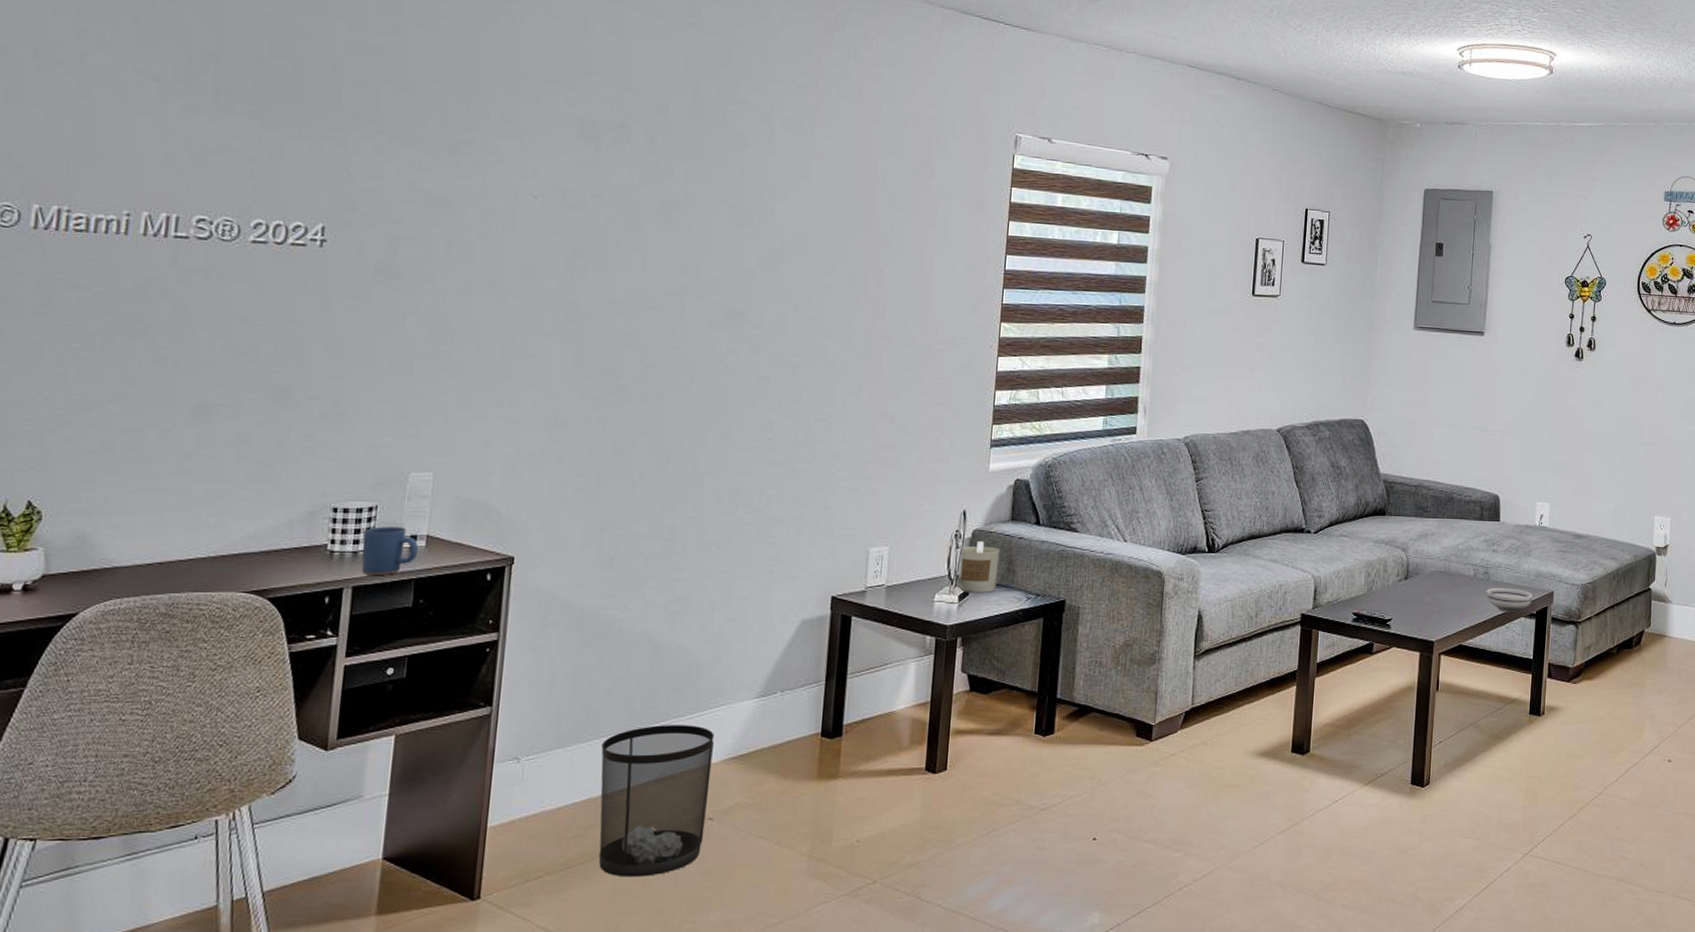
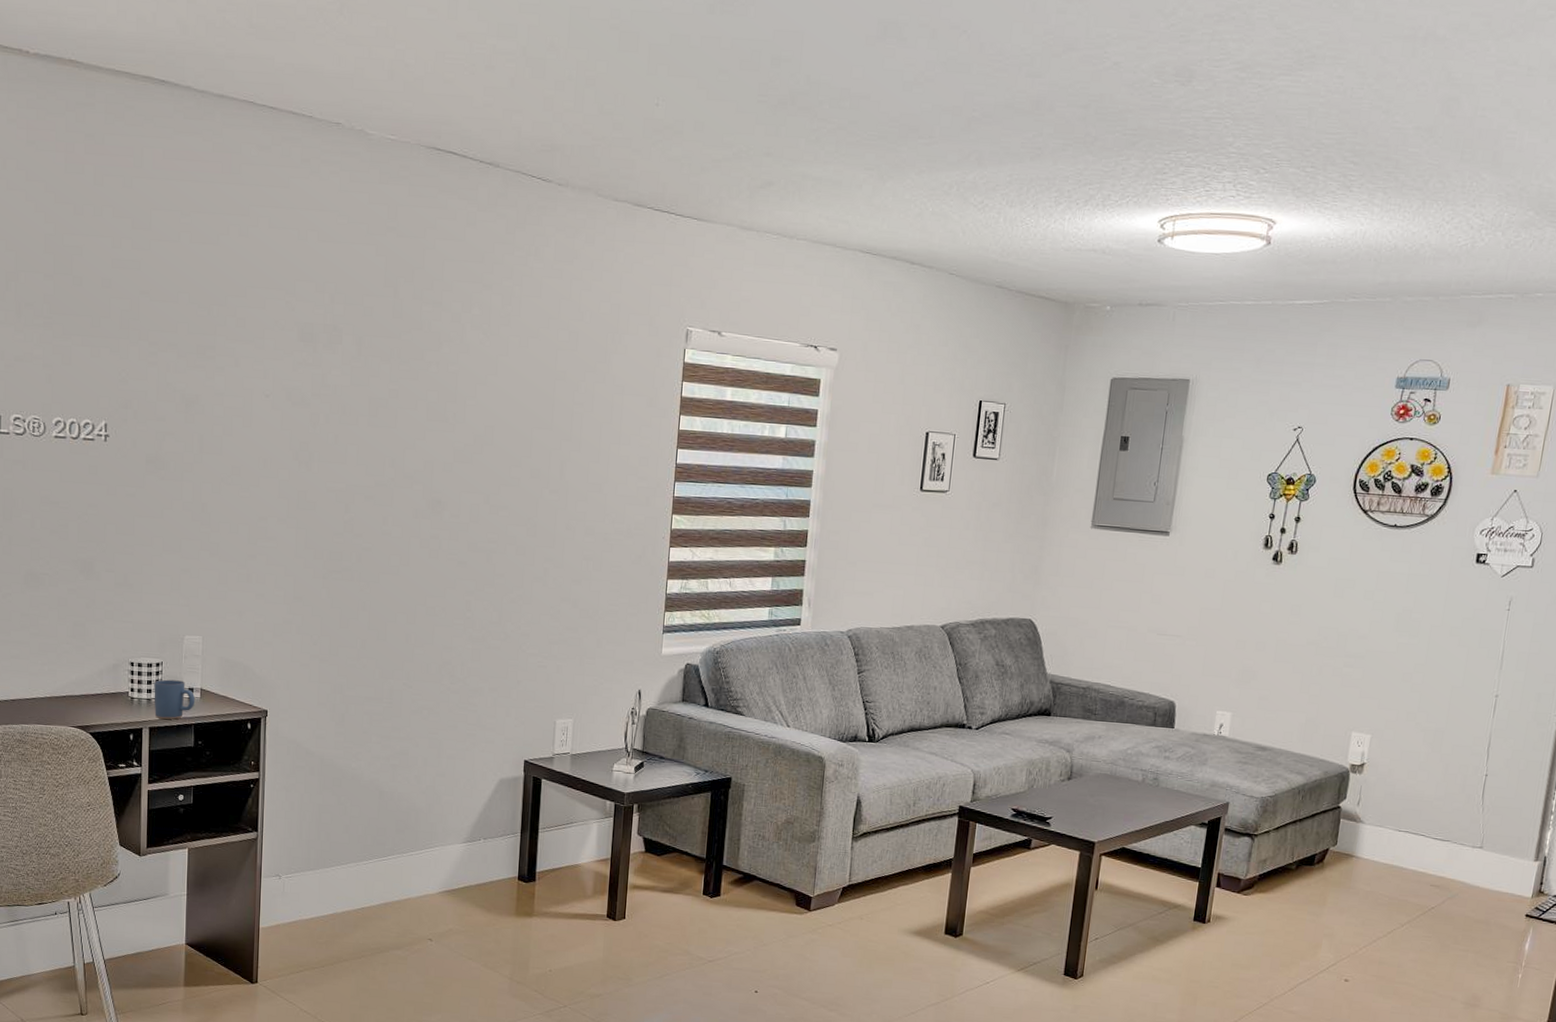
waste bin: present [598,725,714,877] -> none [342,858,431,981]
candle: present [957,542,1000,594] -> none [633,719,672,767]
bowl: present [1486,588,1533,612] -> none [1154,794,1206,820]

